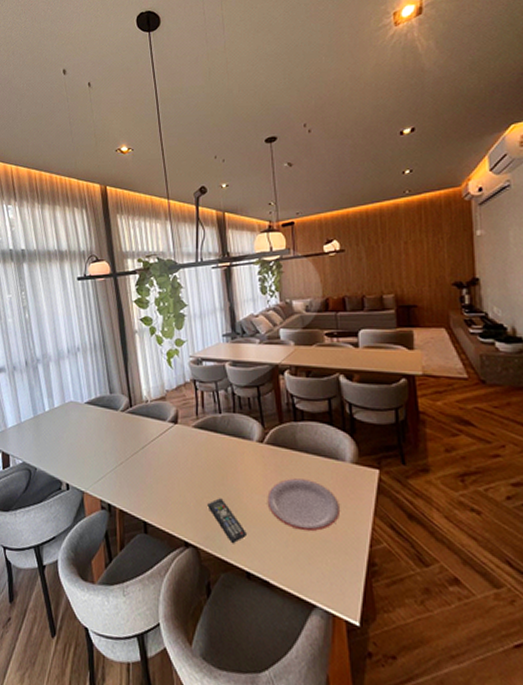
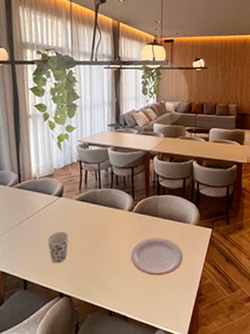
cup: none [164,465,189,505] -> present [46,231,69,264]
remote control: present [207,498,246,544] -> none [82,256,112,291]

